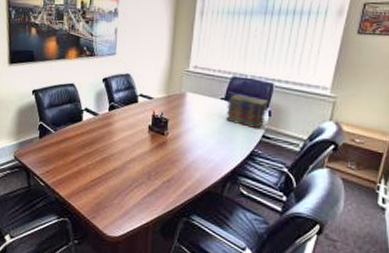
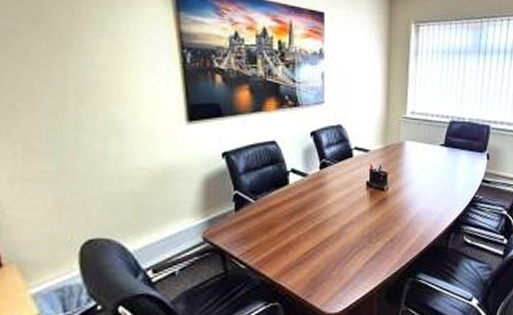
book stack: present [225,94,269,129] -> none [446,139,487,174]

